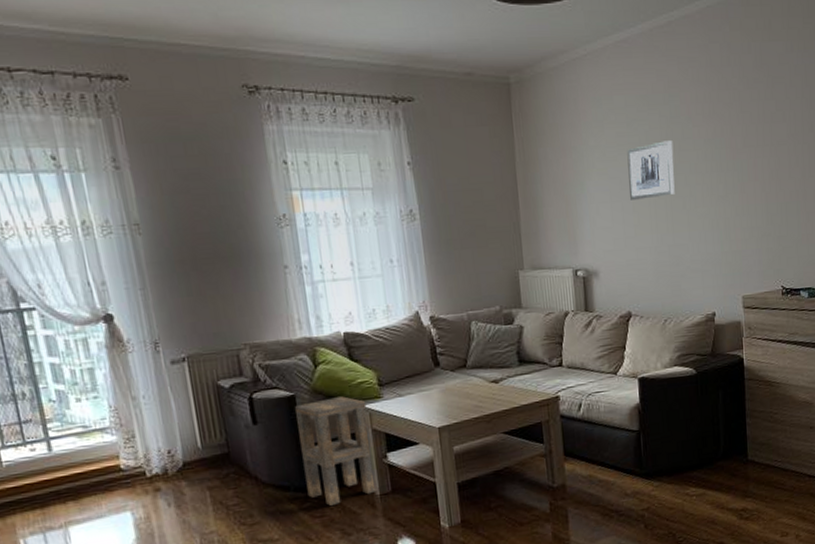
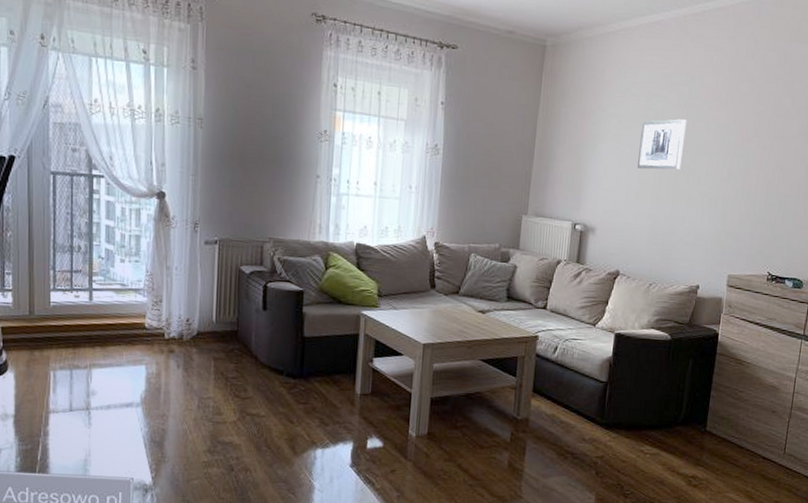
side table: present [295,396,378,506] -> none [297,299,364,395]

